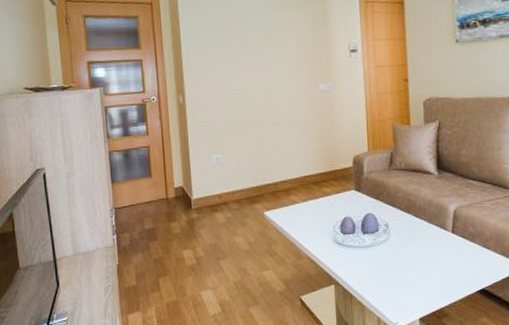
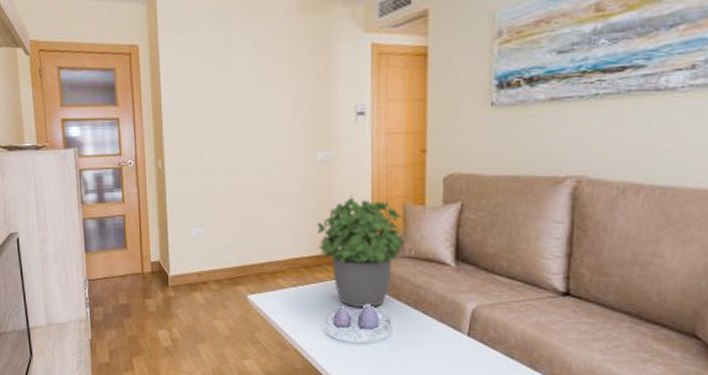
potted plant: none [322,119,397,215] -> present [317,195,406,308]

